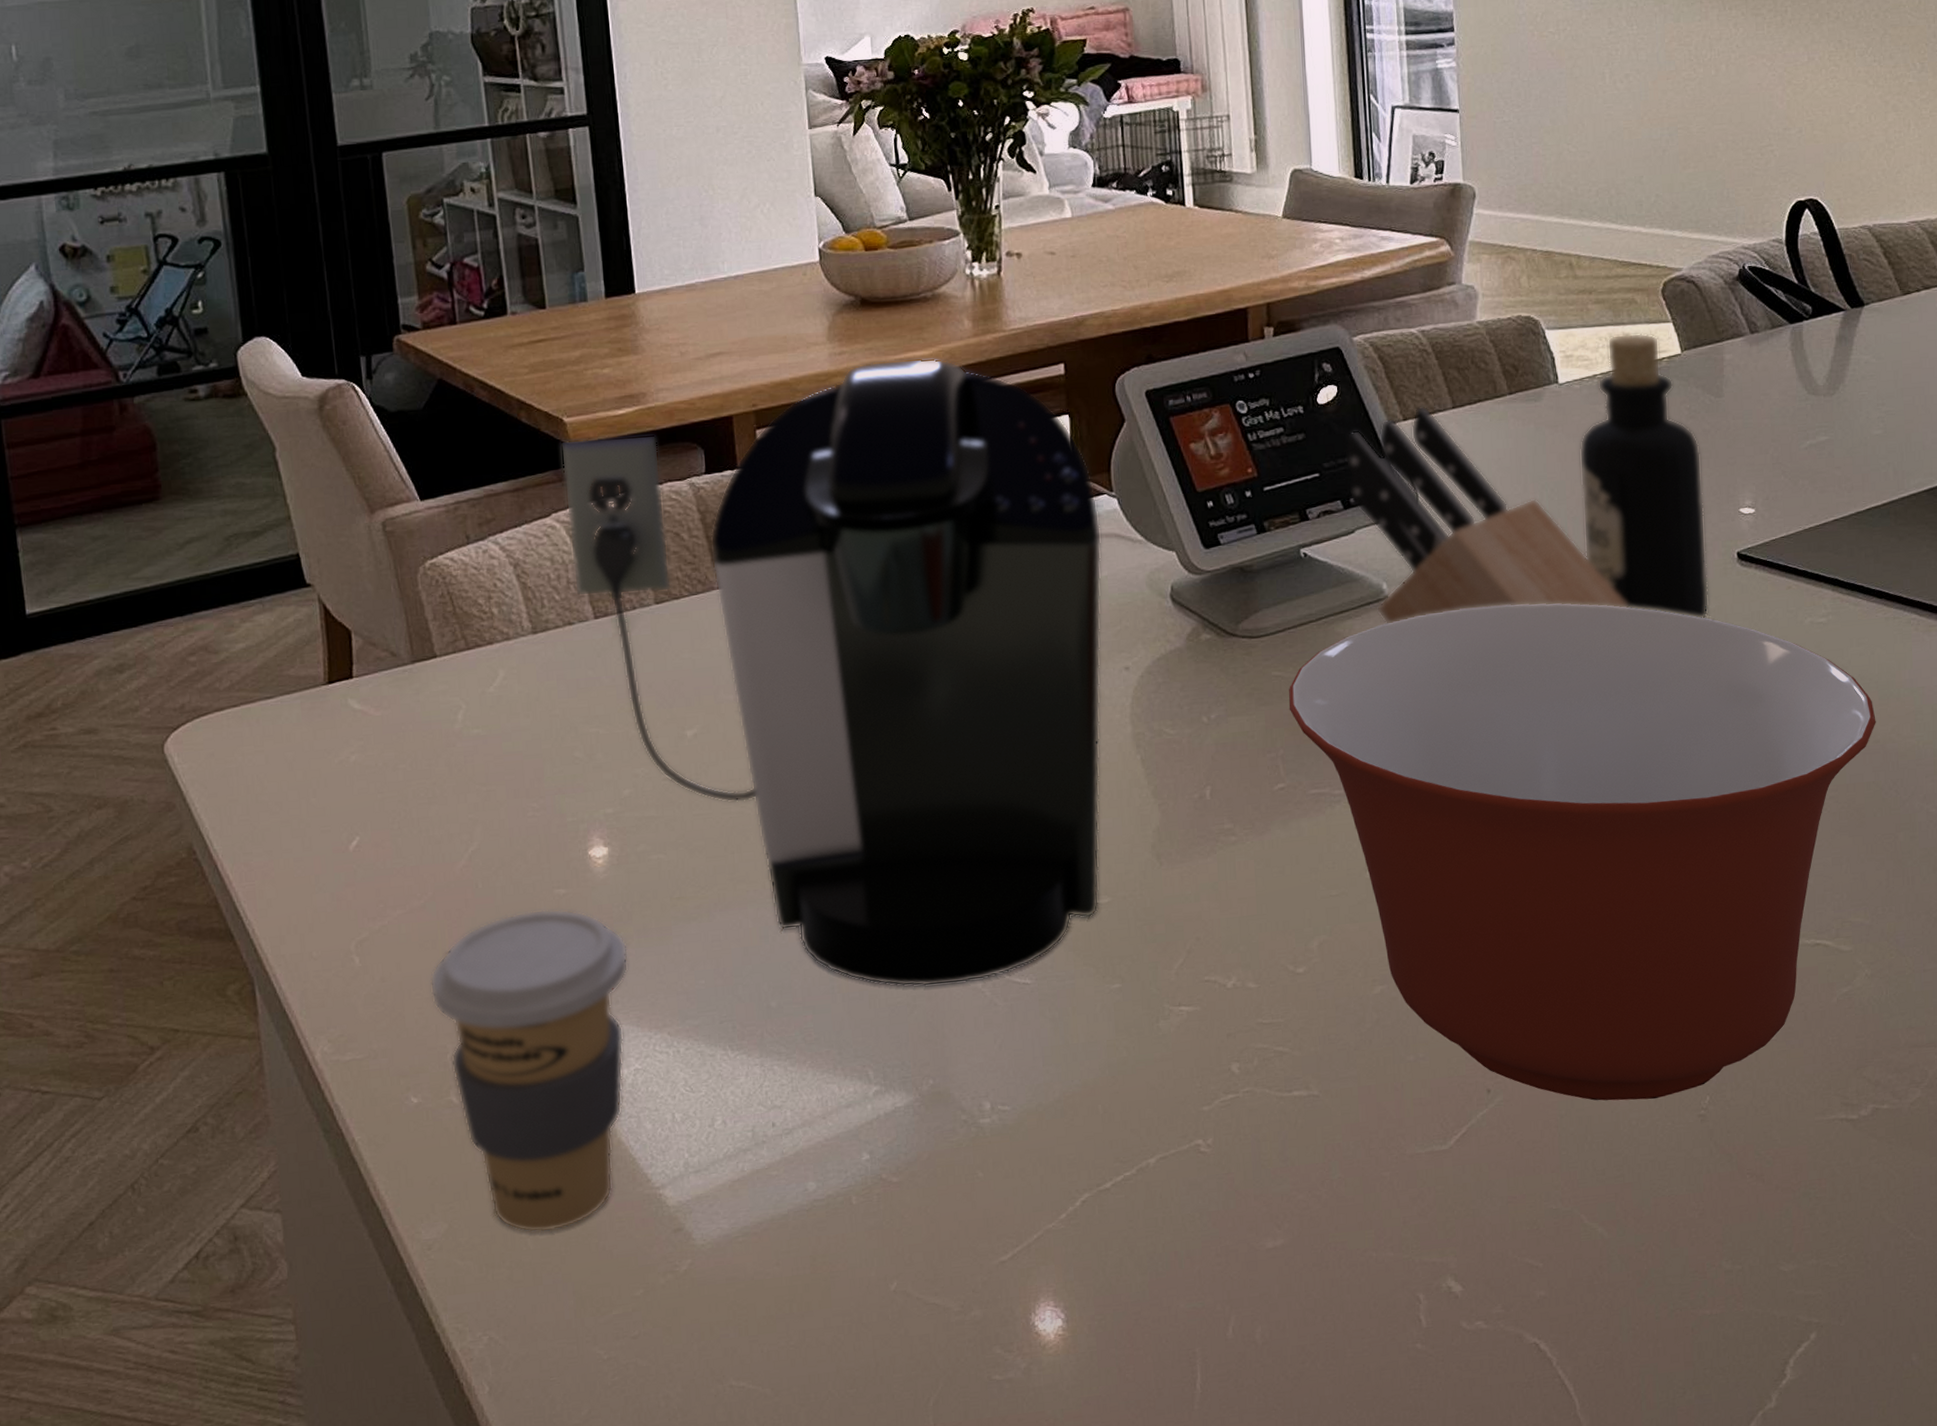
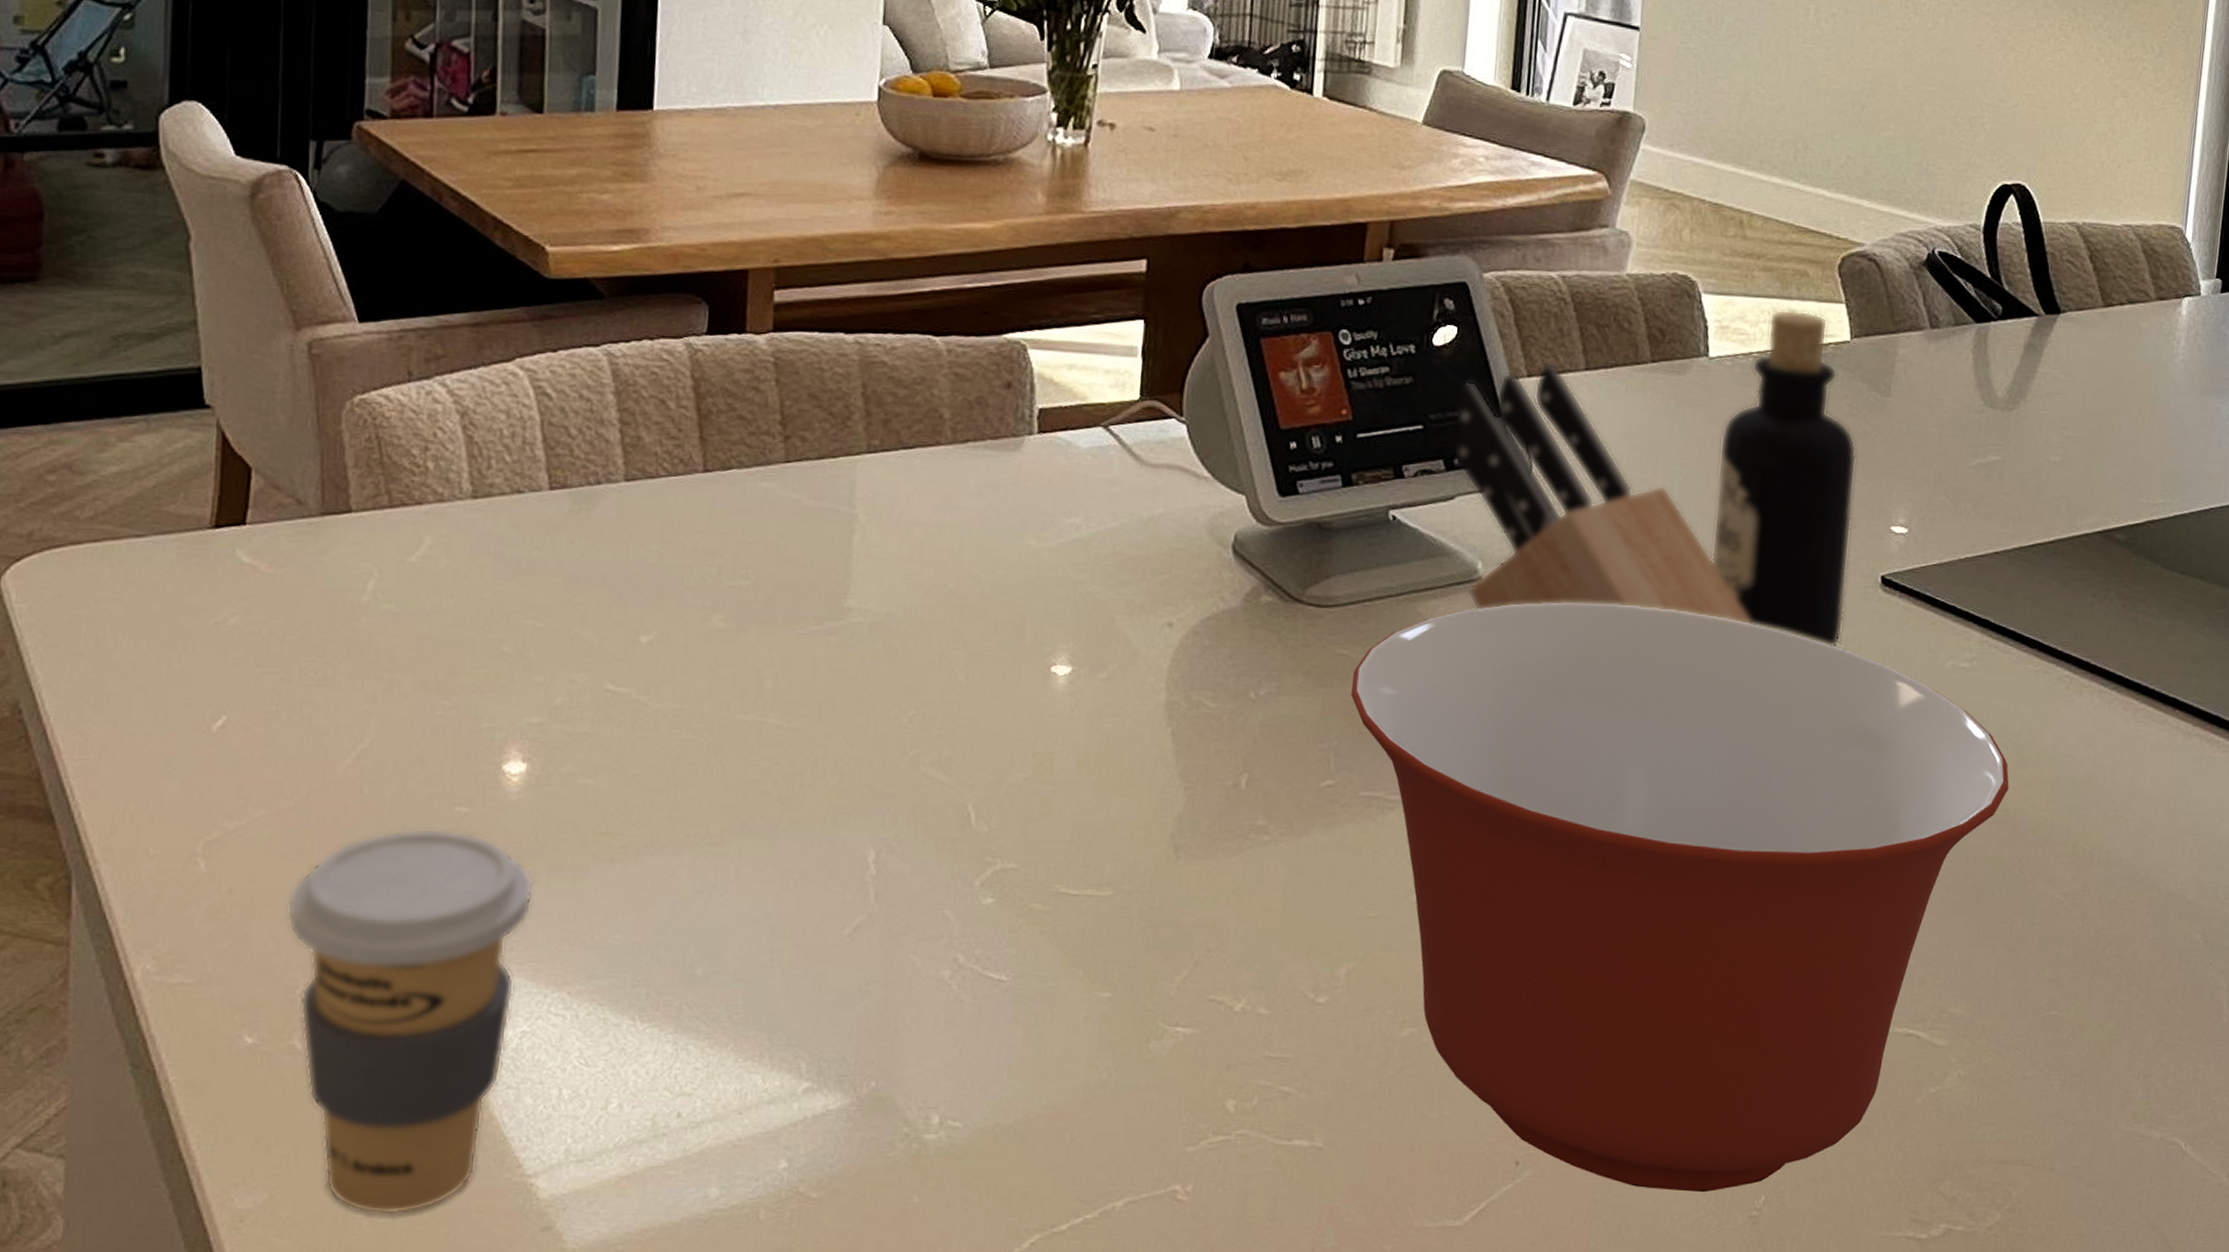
coffee maker: present [560,358,1102,987] -> none [530,228,1164,972]

